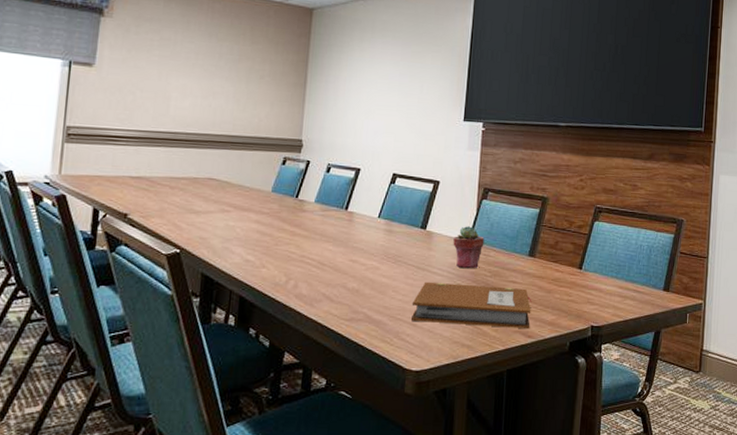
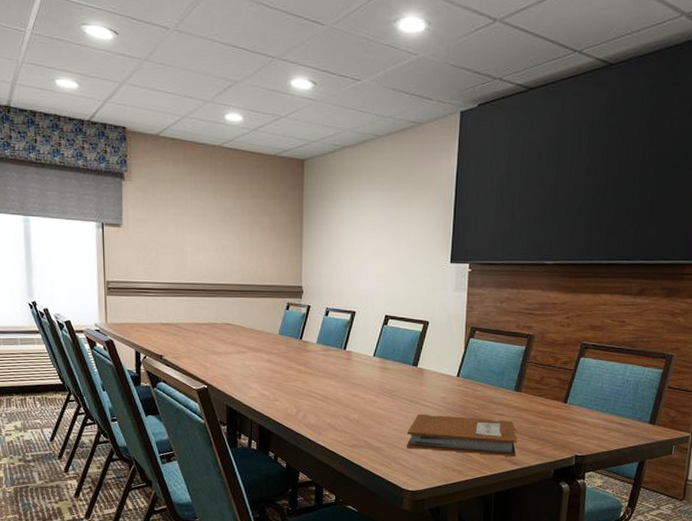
potted succulent: present [453,226,484,269] -> none [443,363,472,403]

